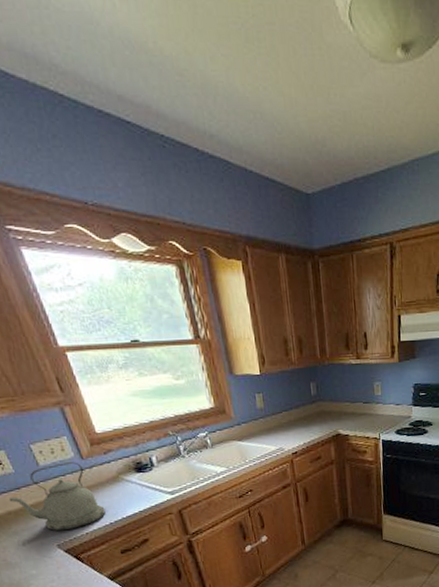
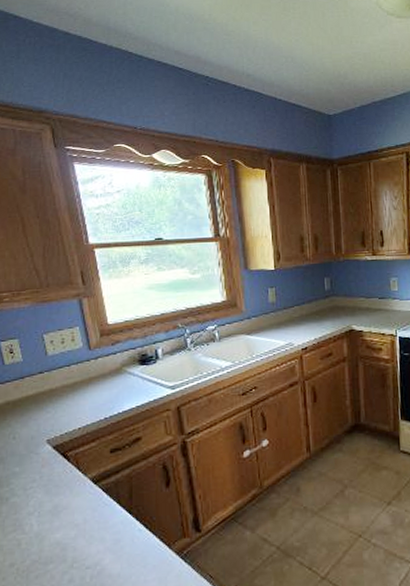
kettle: present [9,462,106,531] -> none [10,352,102,425]

